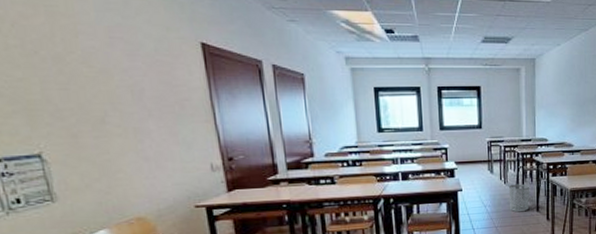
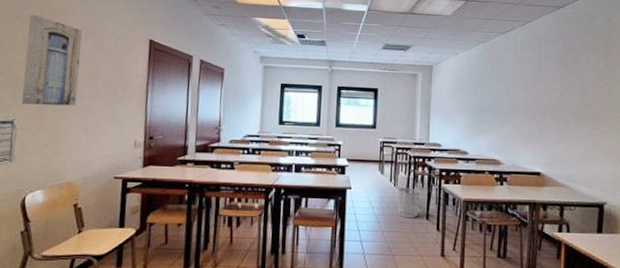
wall art: none [18,14,121,132] -> present [21,14,83,106]

